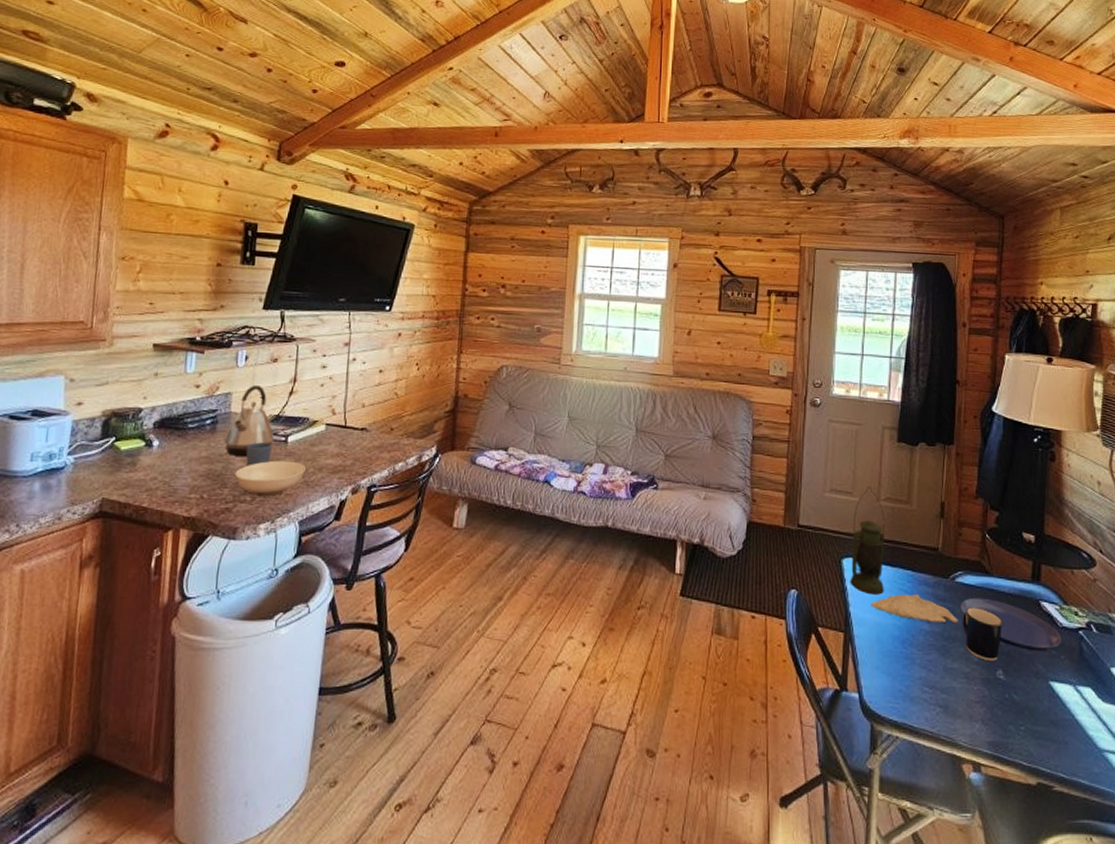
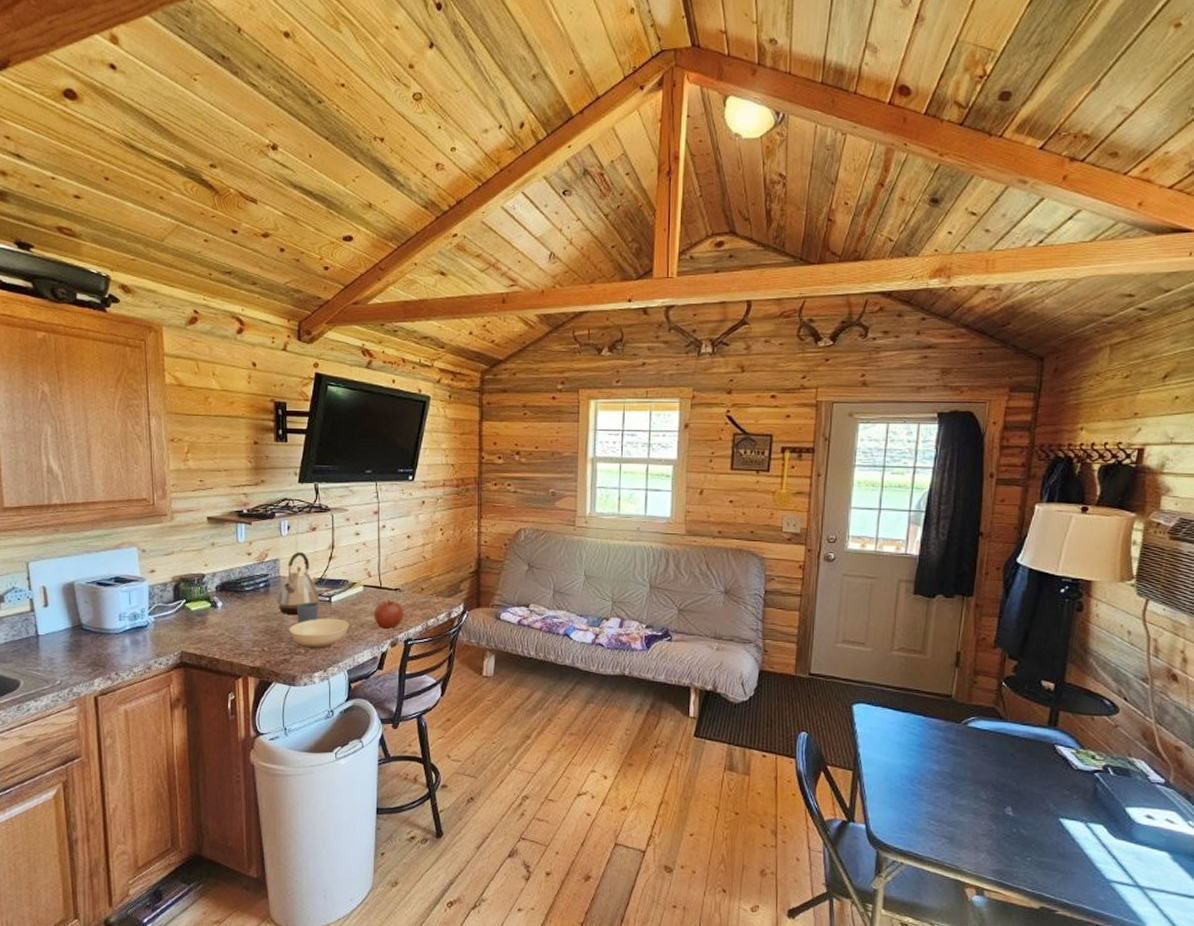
fruit: none [334,439,369,473] -> present [374,598,404,628]
lantern: present [851,487,885,595] -> none [861,638,898,738]
tissue: present [871,594,959,624] -> none [880,737,969,764]
plate: present [960,597,1062,652] -> none [971,741,1076,791]
mug: present [963,607,1003,662] -> none [973,750,1015,800]

